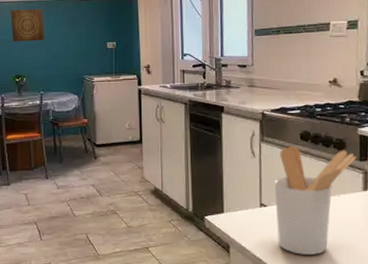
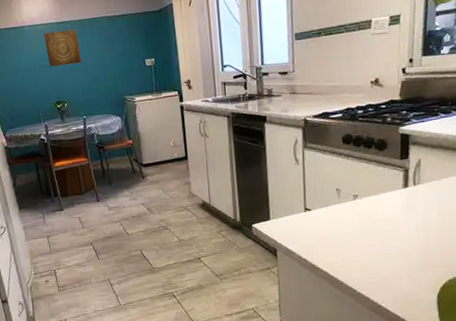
utensil holder: present [274,146,356,255] -> none [317,149,397,253]

